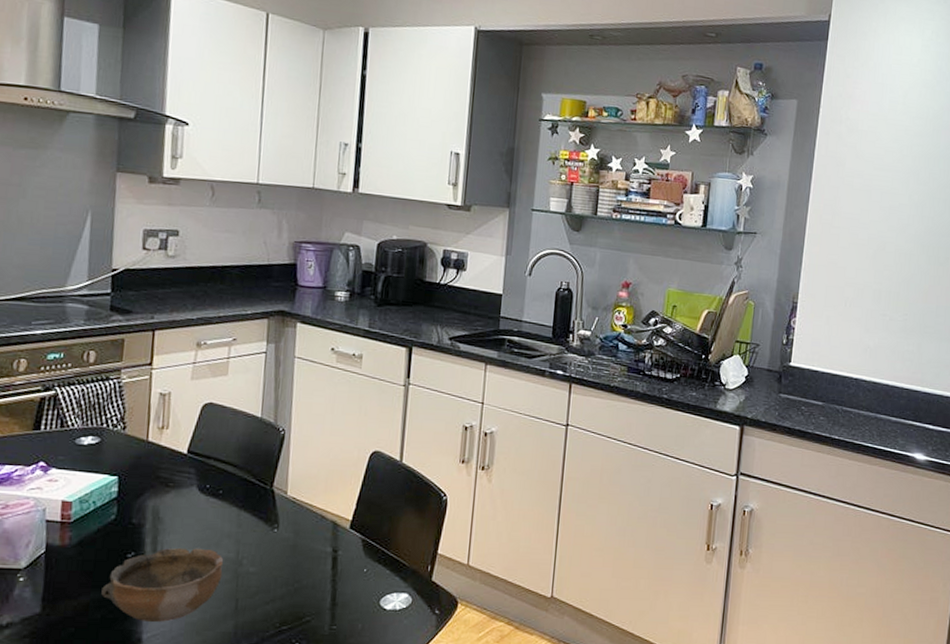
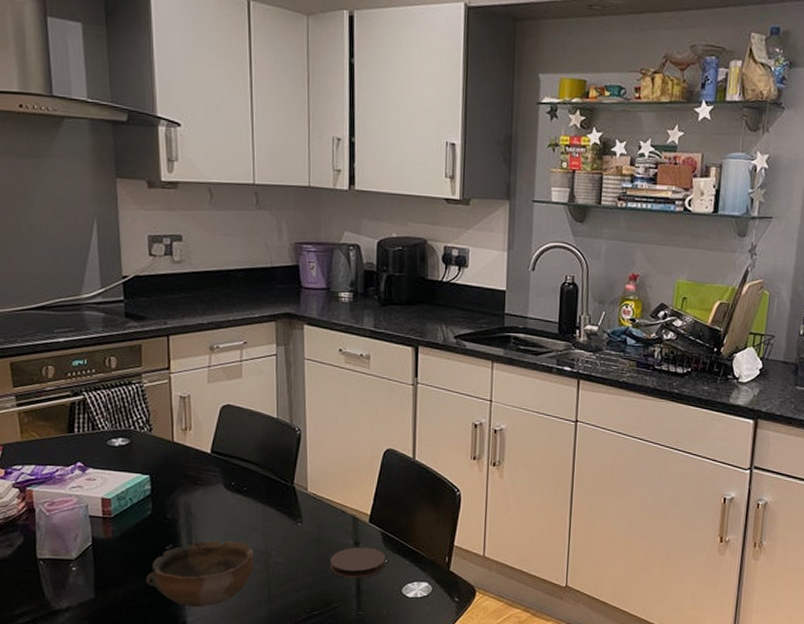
coaster: none [304,555,365,589] -> present [329,547,386,578]

